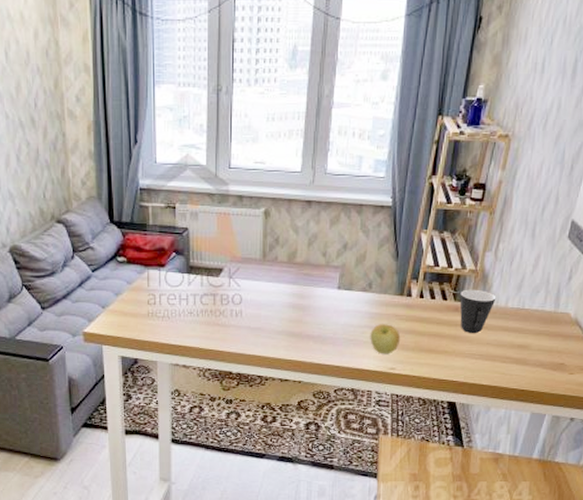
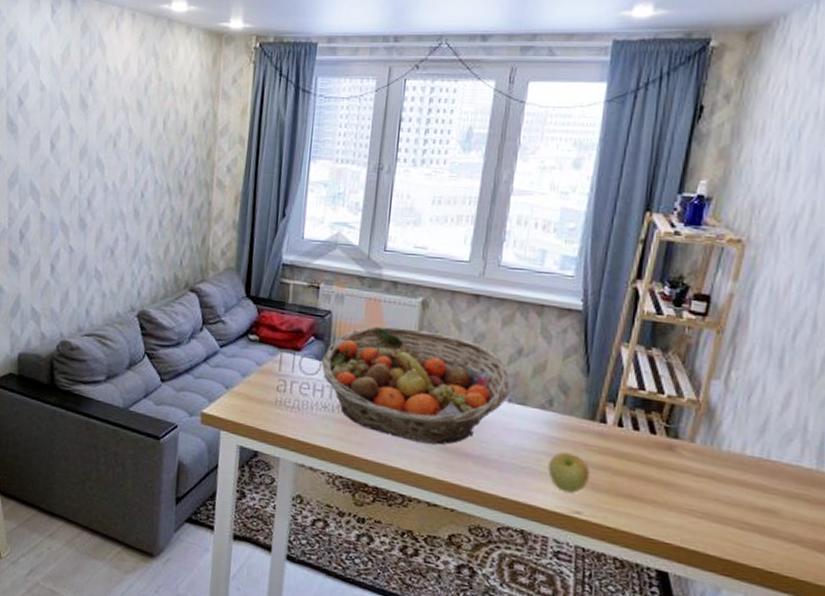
fruit basket: none [184,237,340,332] -> present [321,326,512,445]
mug: present [460,289,496,334] -> none [674,423,728,484]

